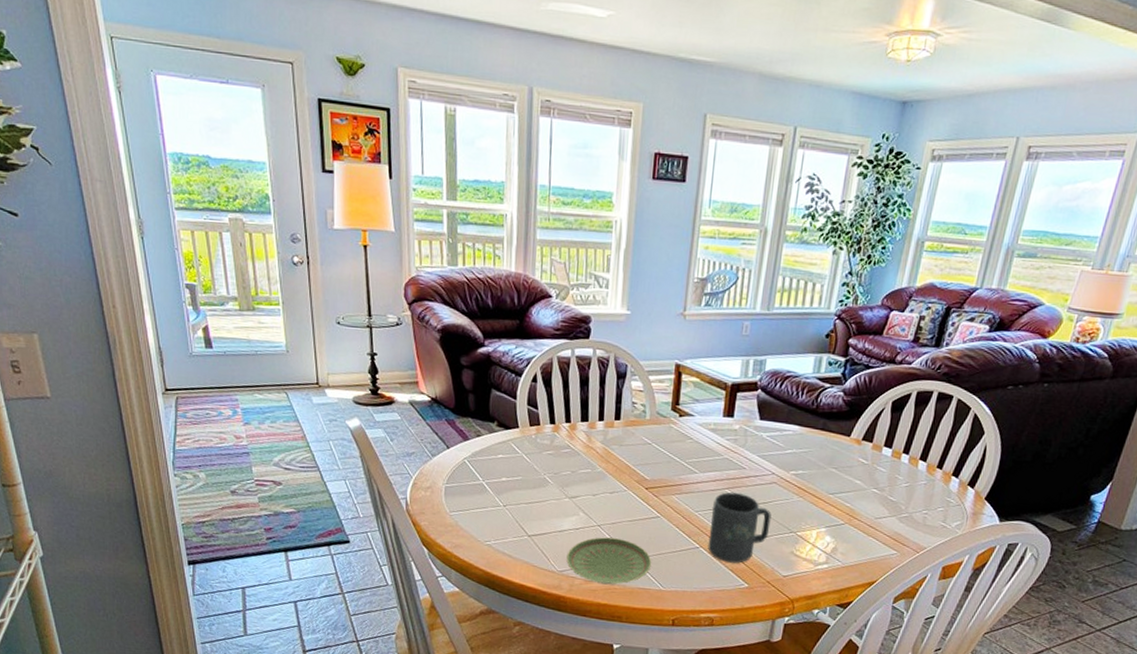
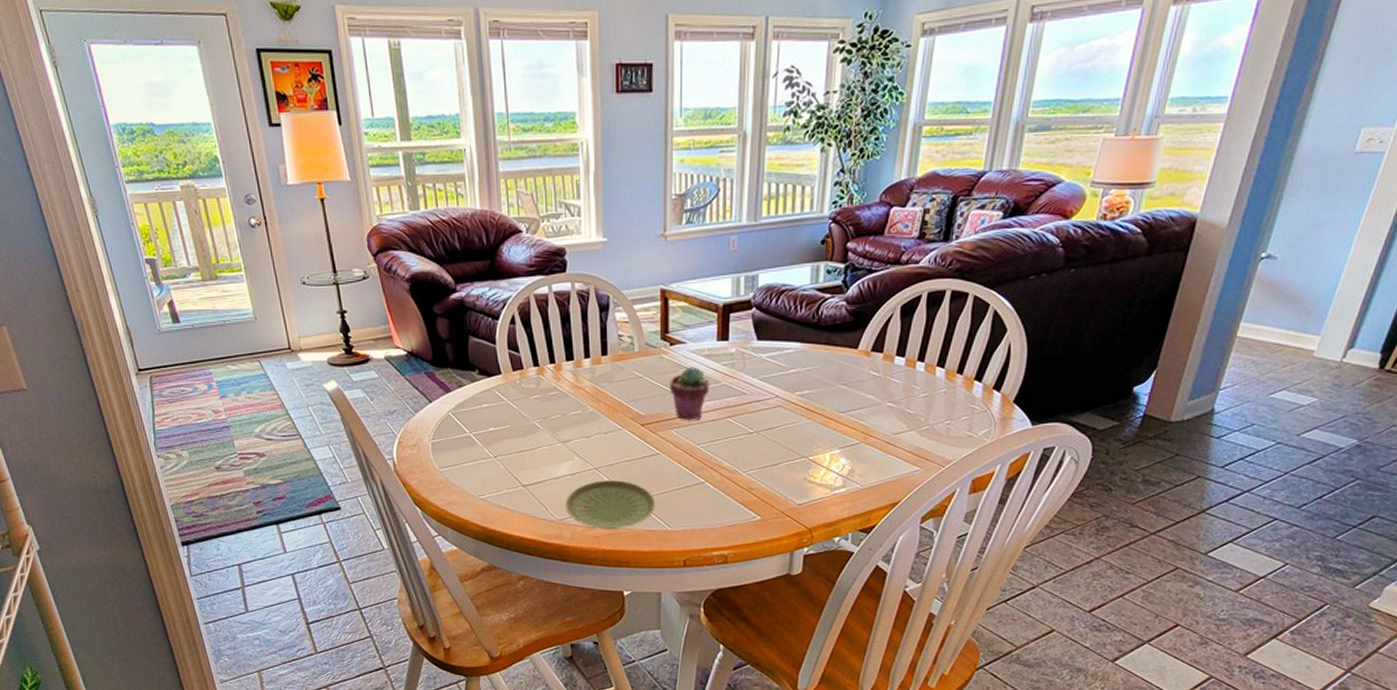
potted succulent: none [675,438,713,489] -> present [669,366,710,420]
mug: present [708,492,772,564] -> none [714,421,779,495]

